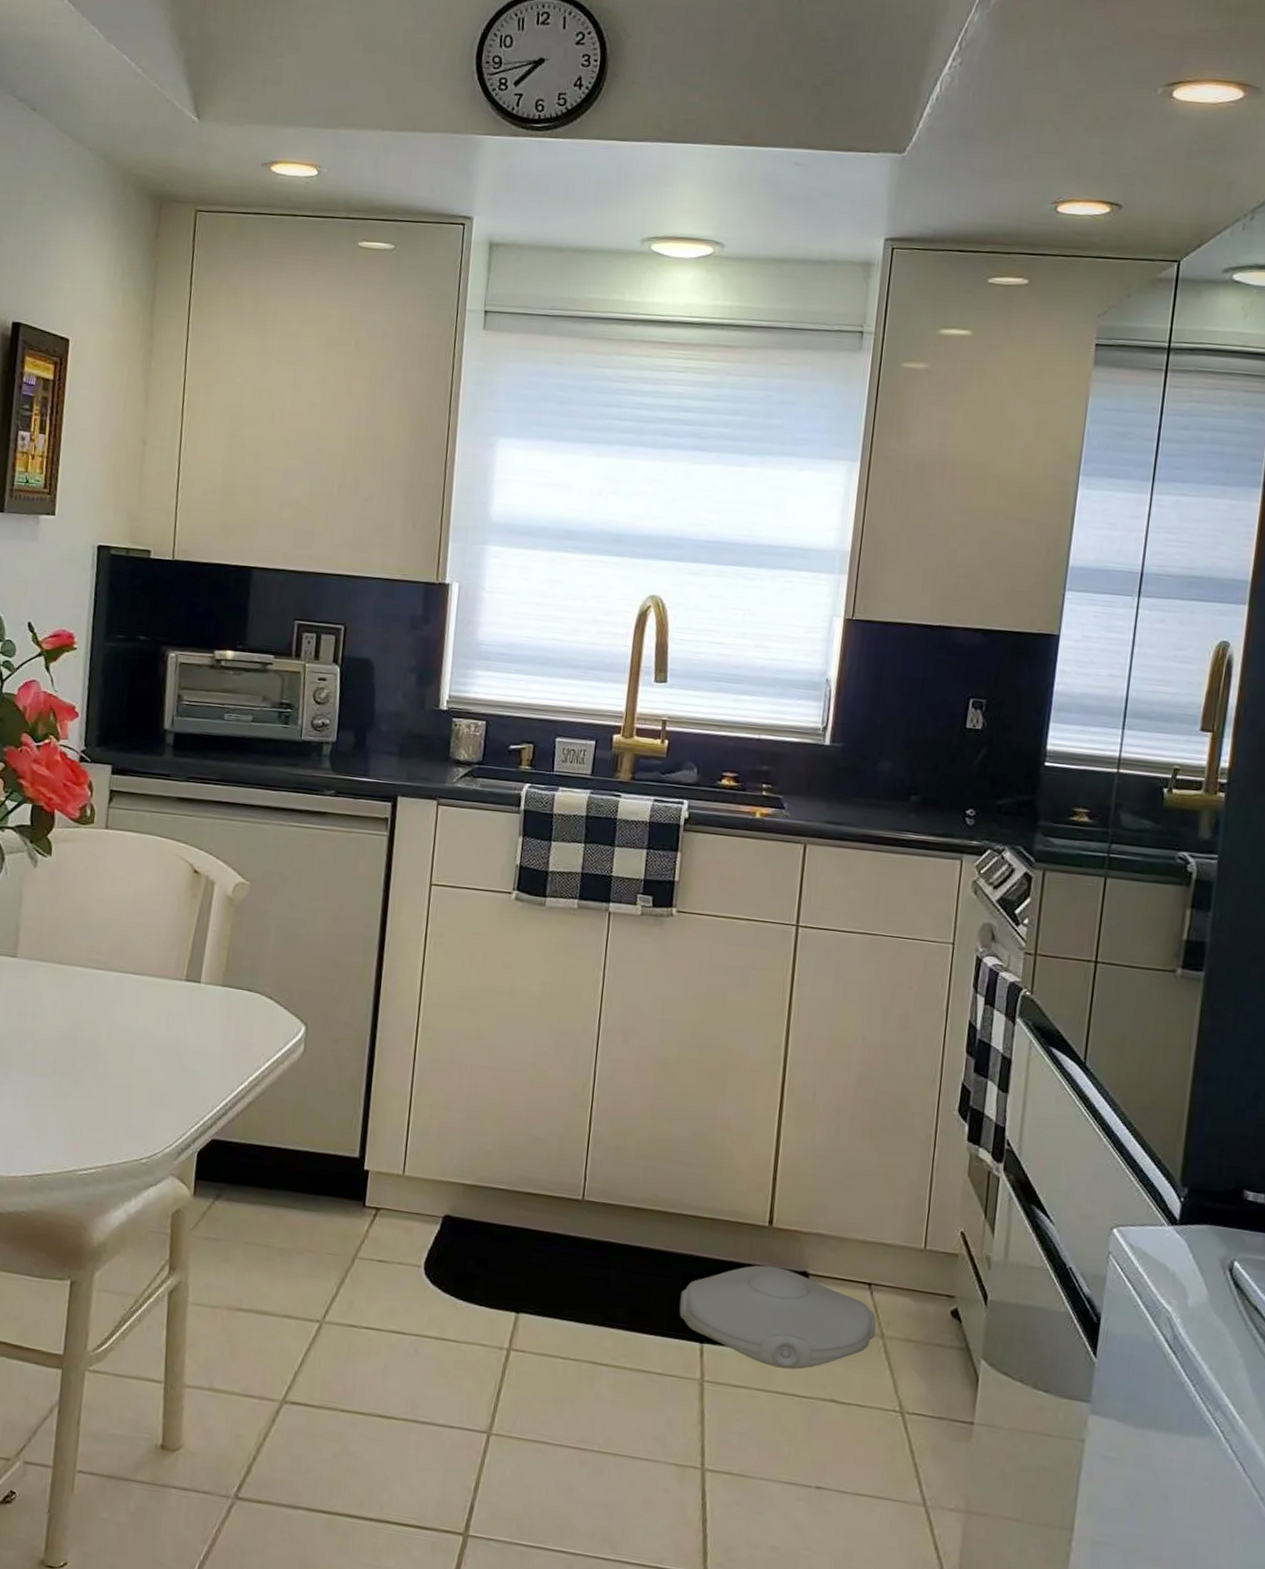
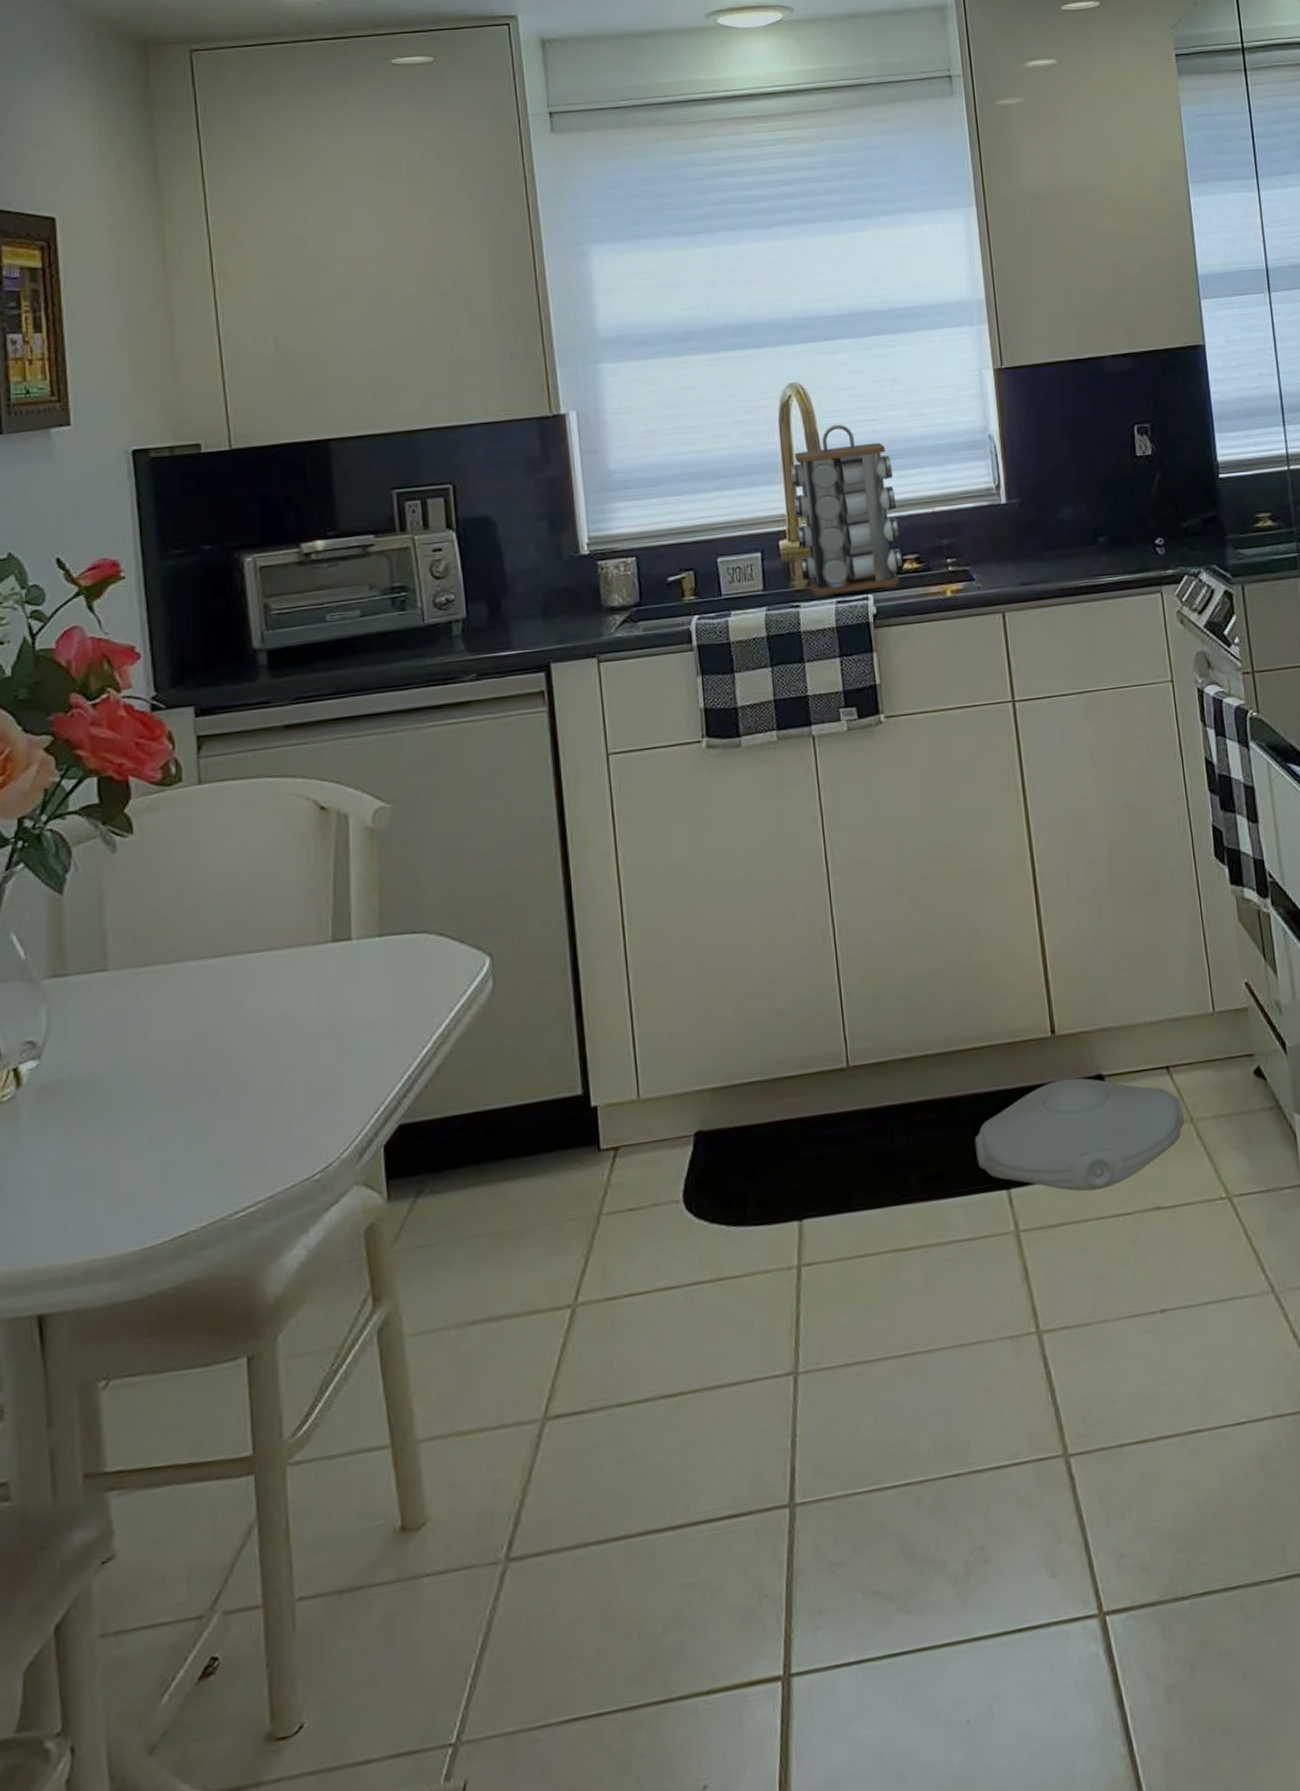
spice rack: none [627,640,730,798] -> present [790,424,904,597]

